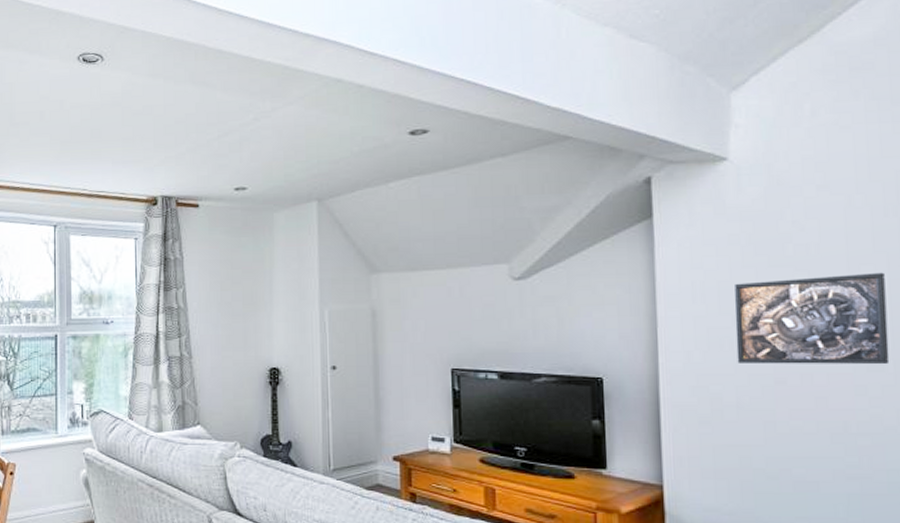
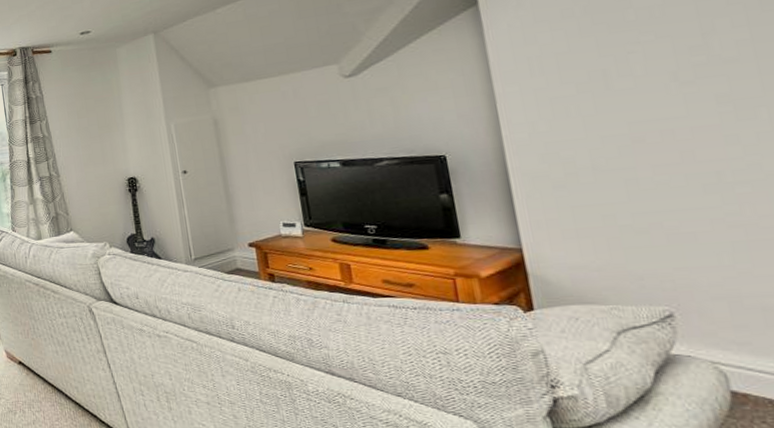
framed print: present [734,272,890,365] -> none [574,23,762,128]

